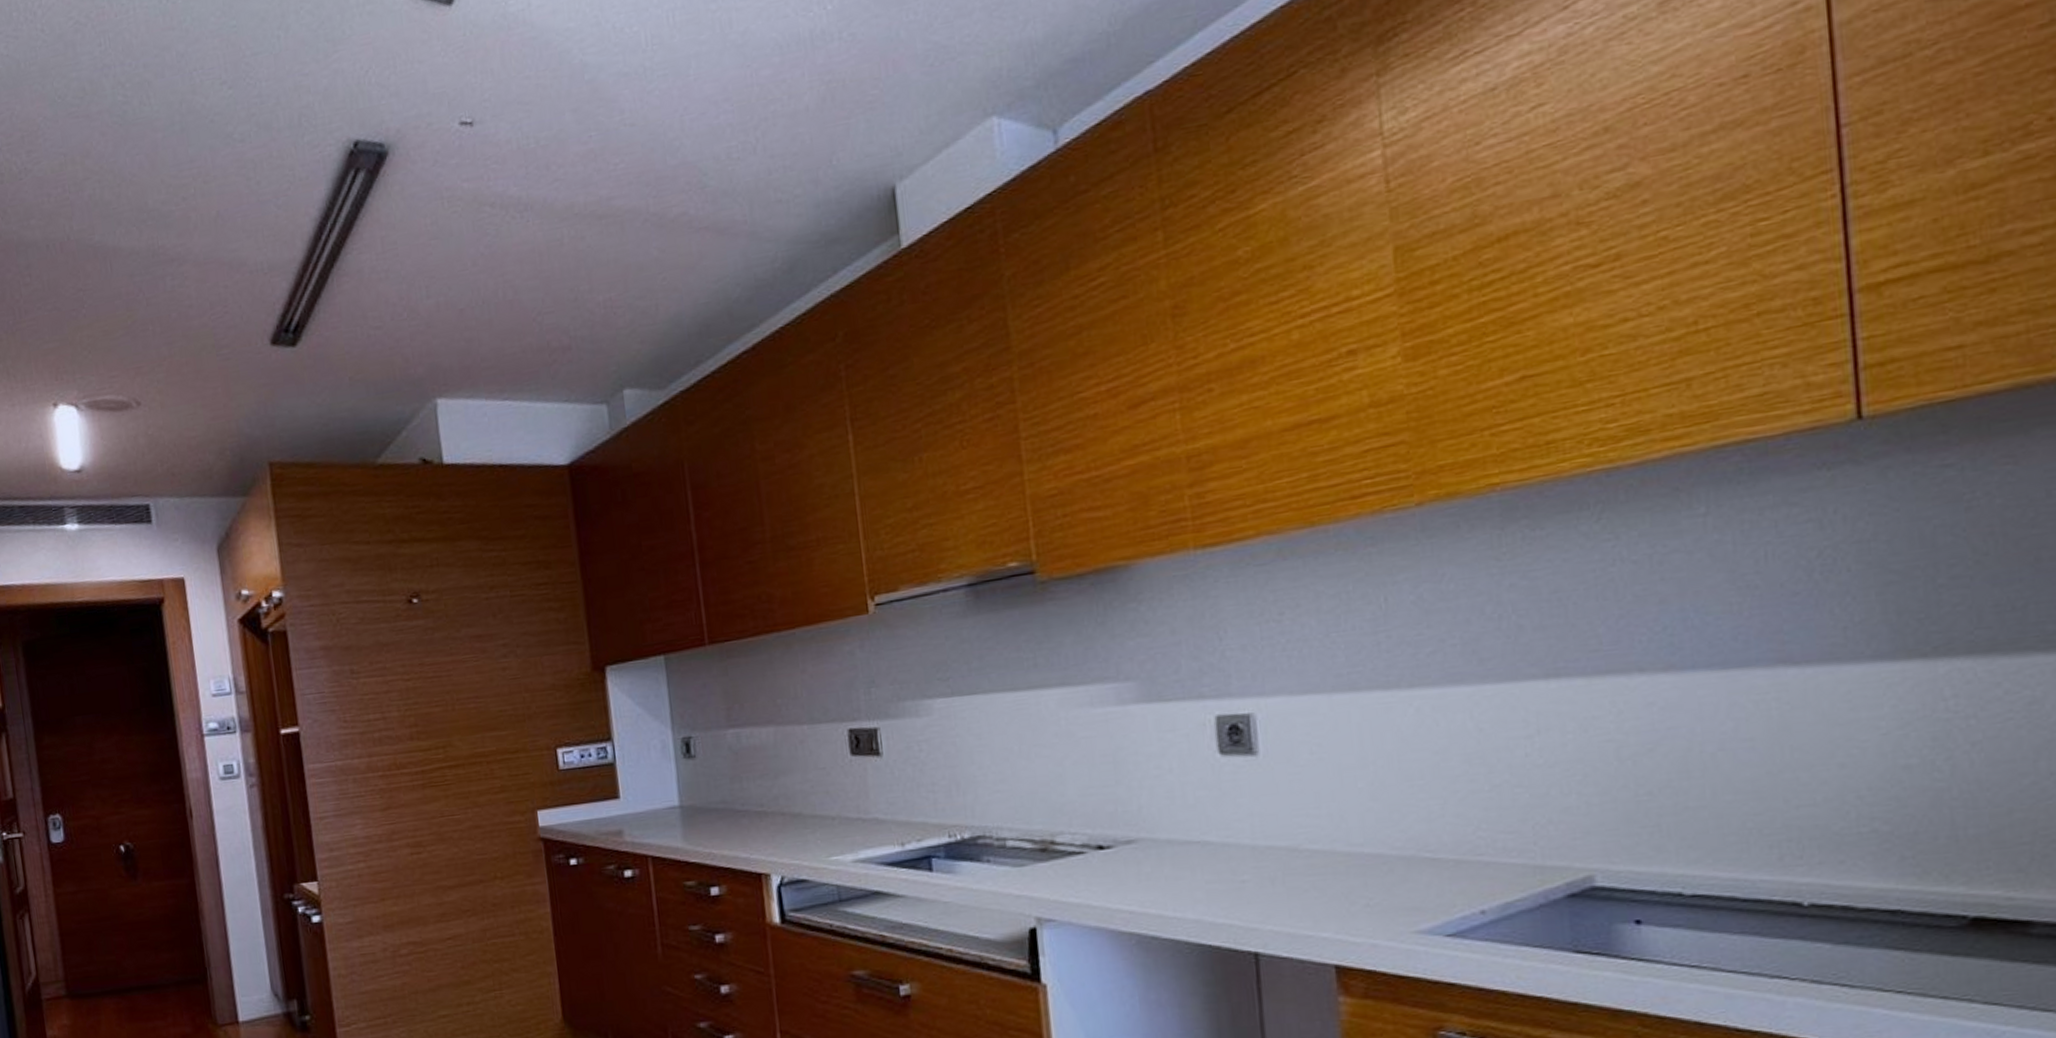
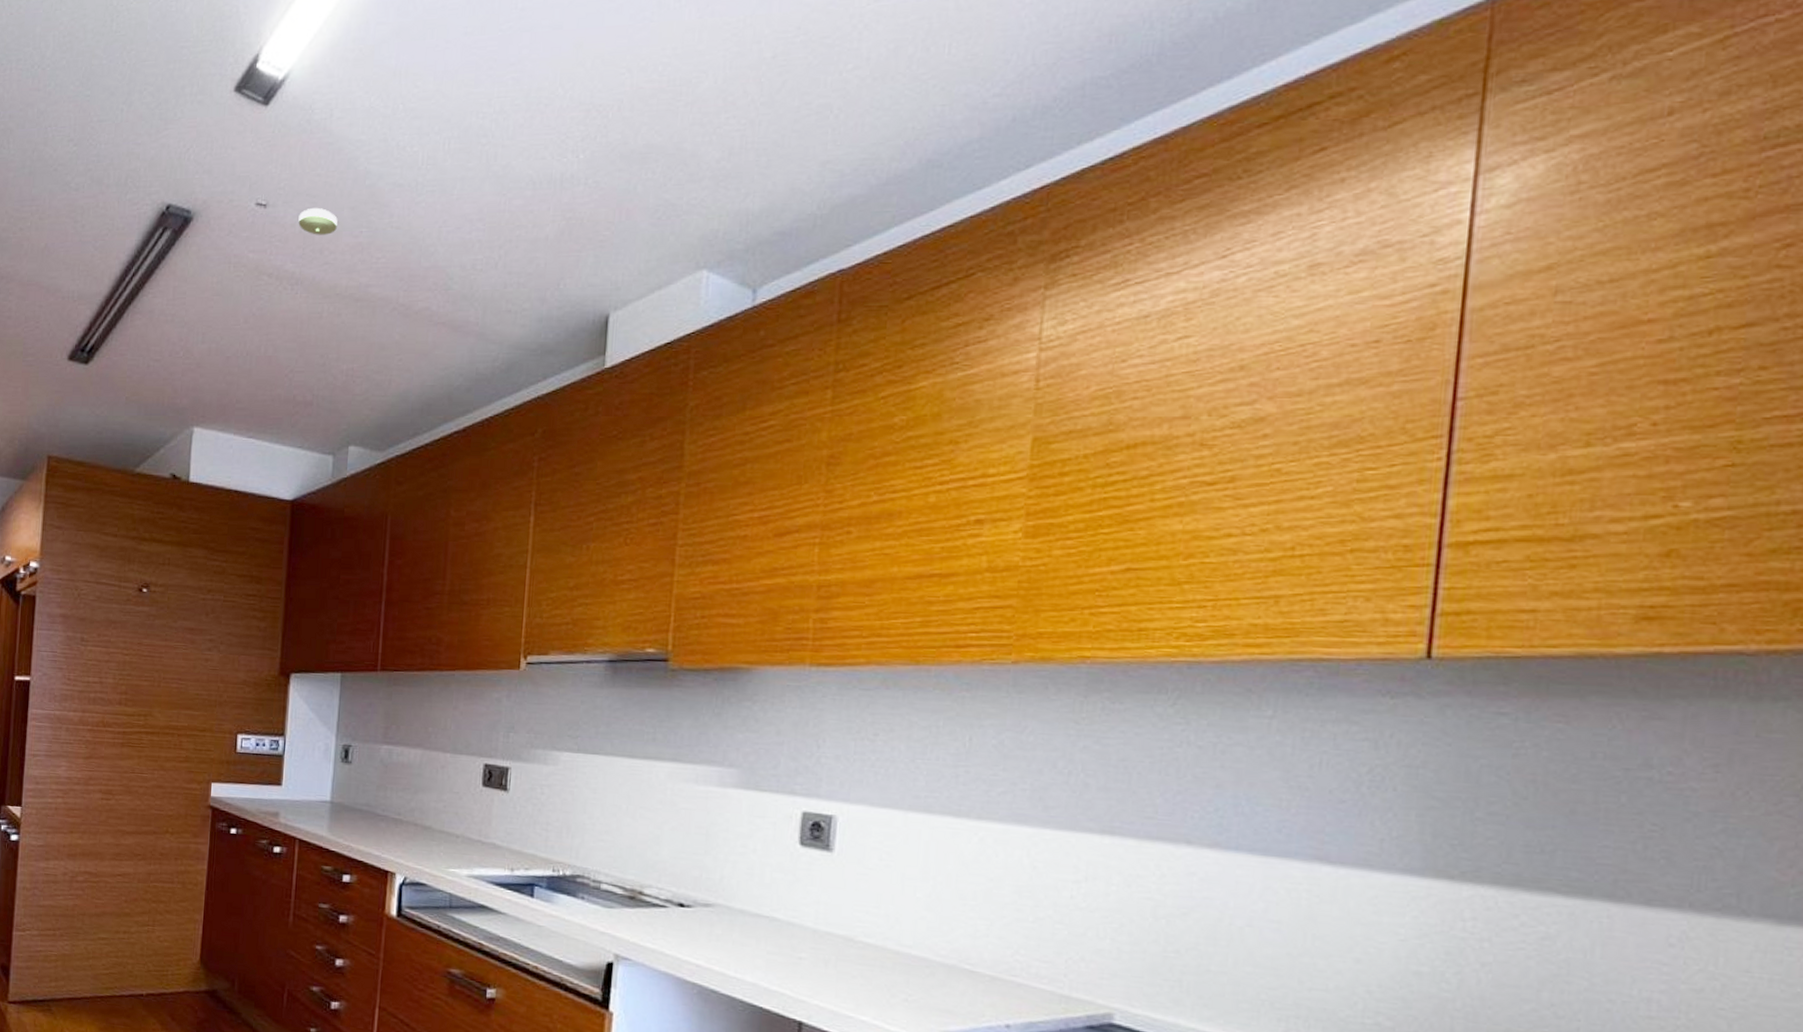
smoke detector: none [513,116,561,149] -> present [298,207,338,235]

